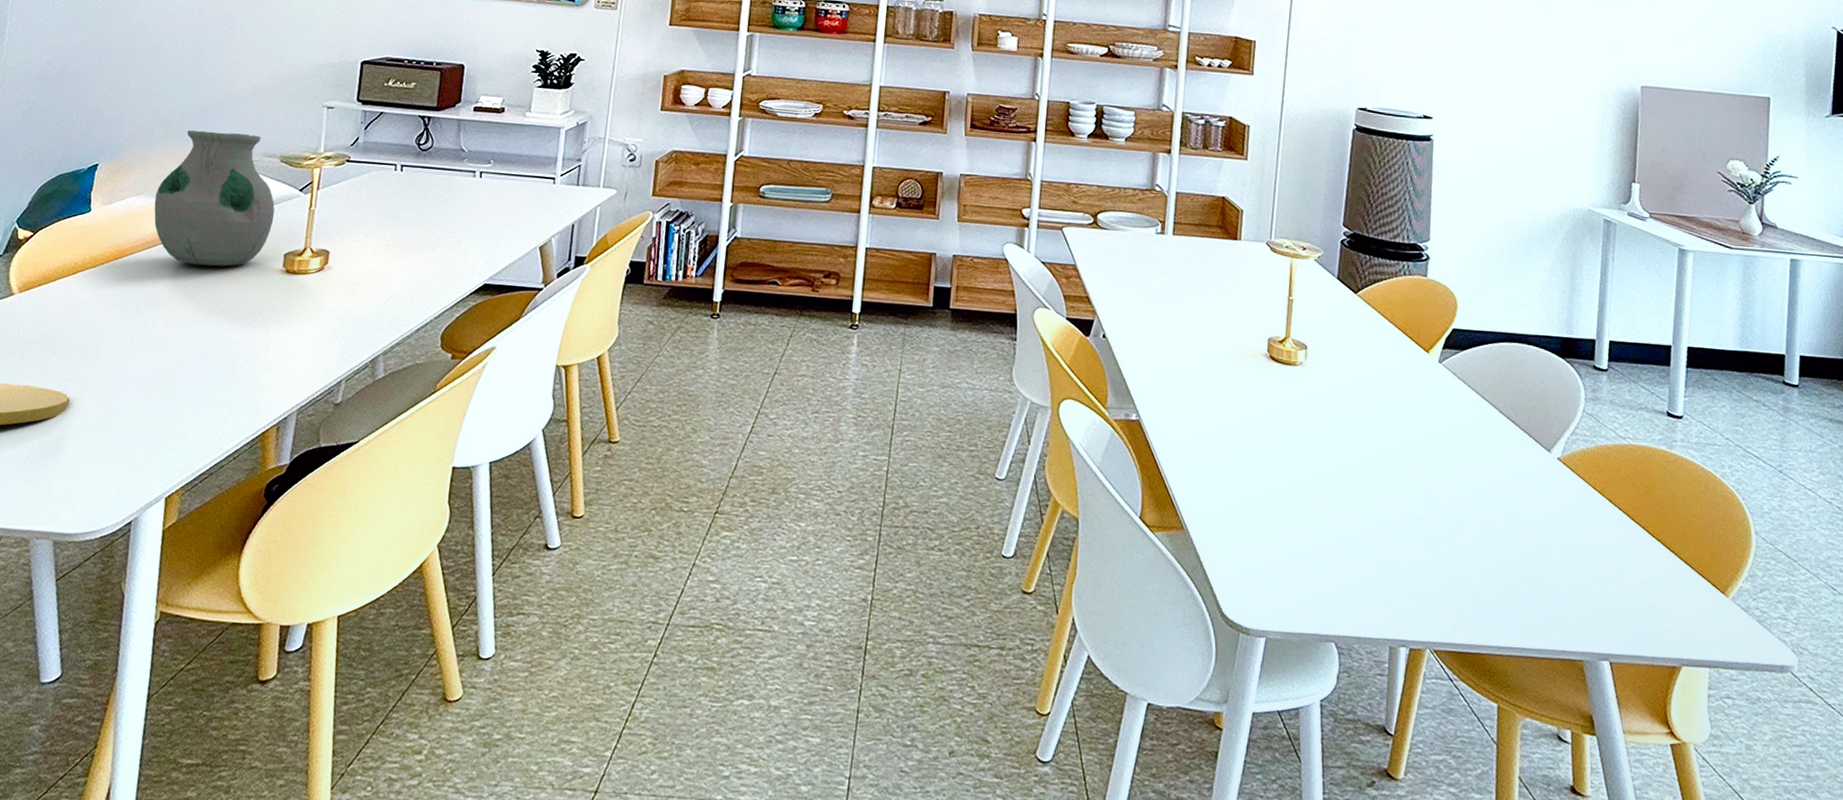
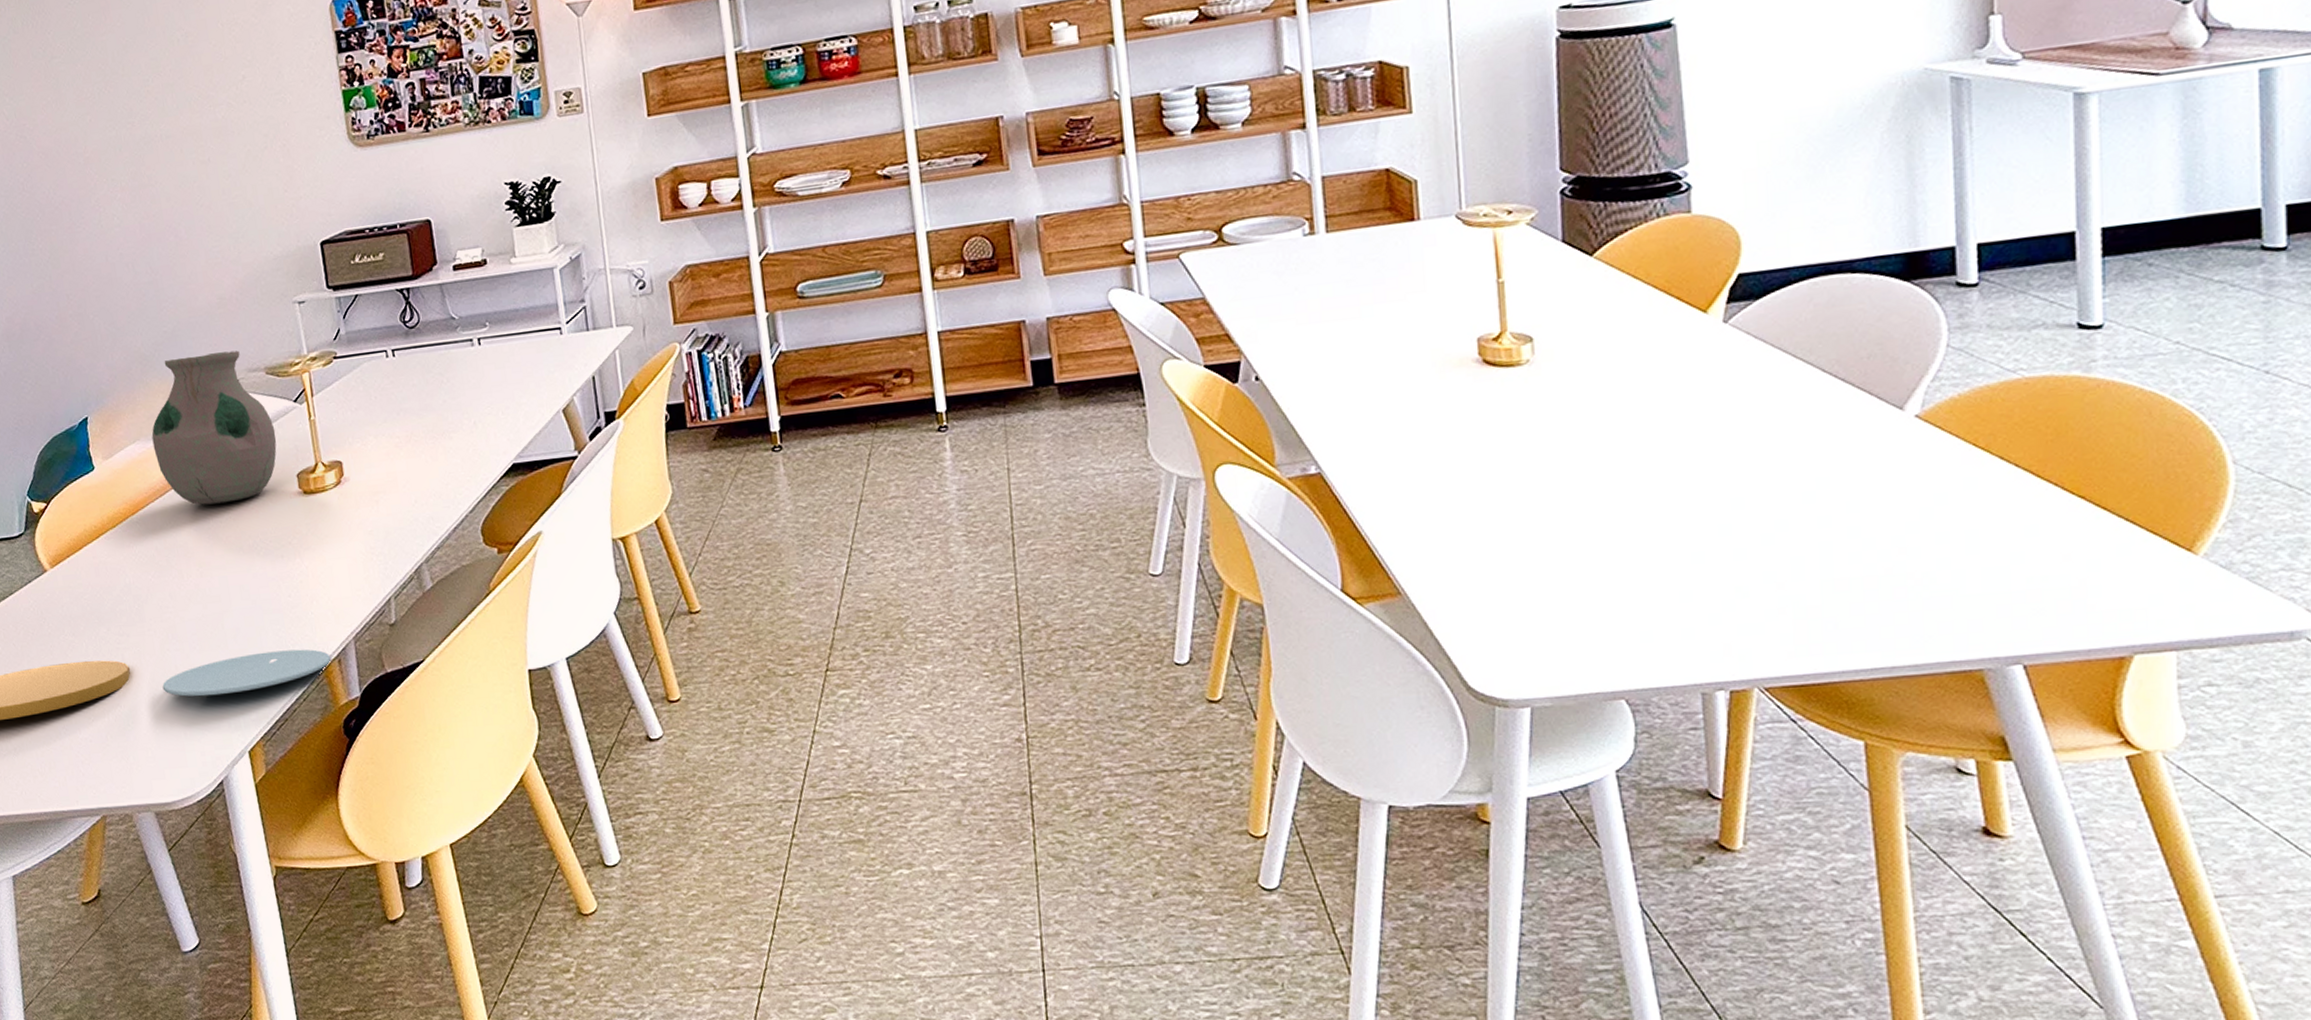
paper plate: none [97,407,270,441] -> present [162,649,330,697]

